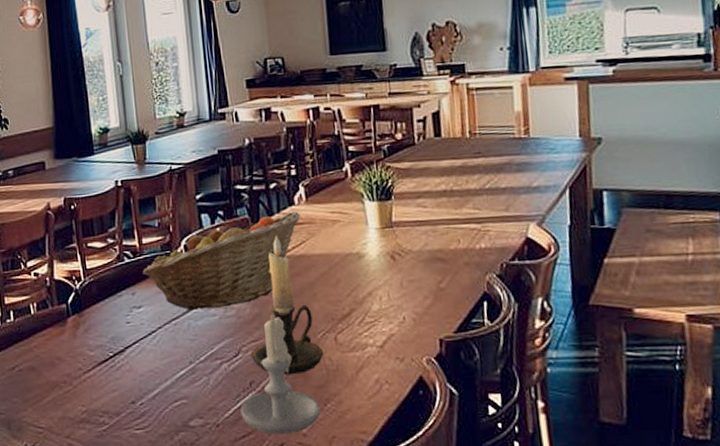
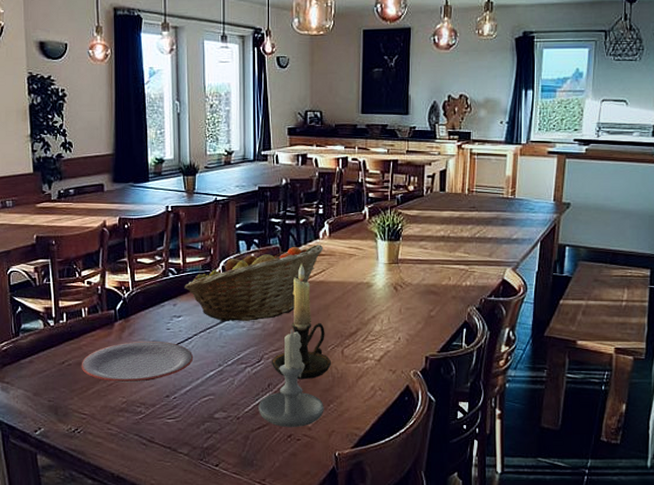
plate: none [33,337,160,389] -> present [81,340,194,383]

